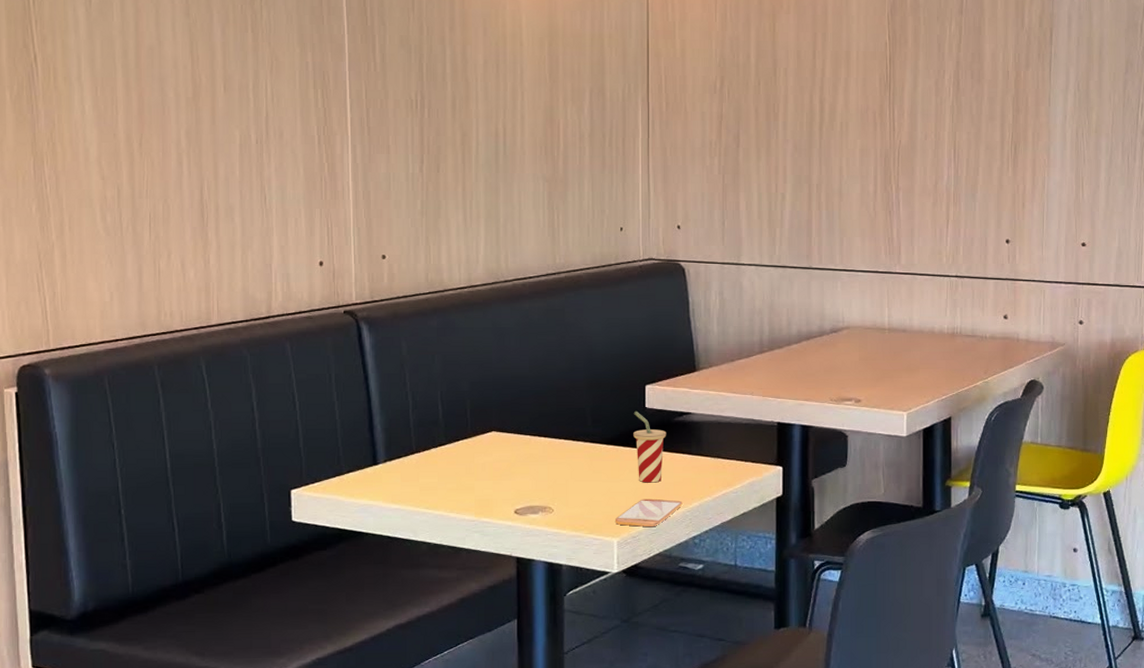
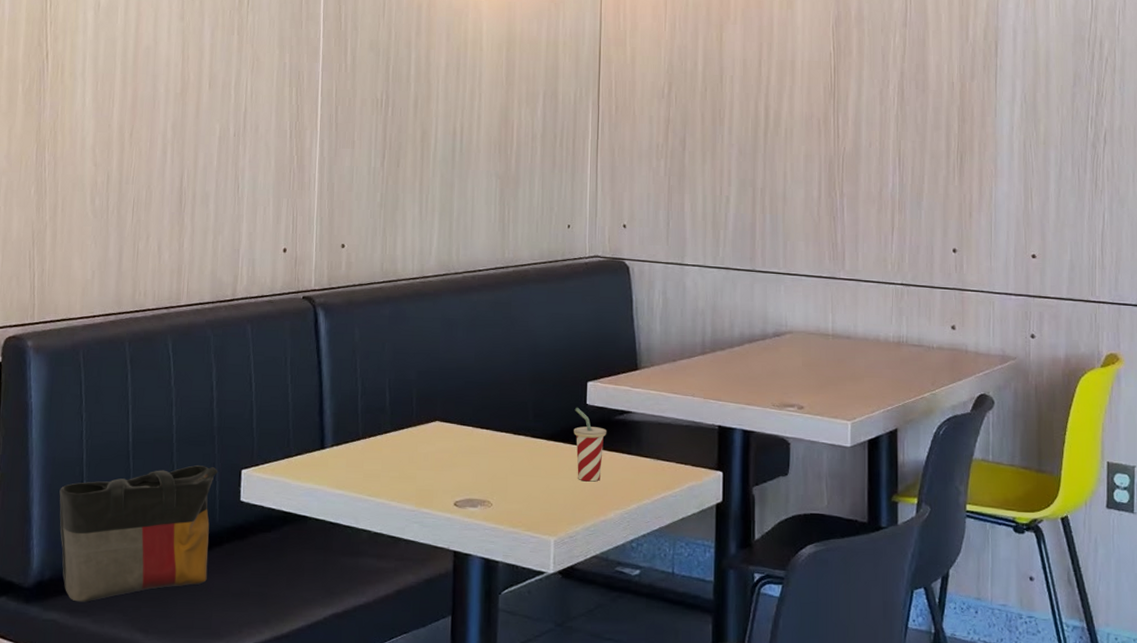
tote bag: none [96,488,266,631] -> present [59,465,218,602]
smartphone: present [614,498,683,527] -> none [552,497,621,528]

